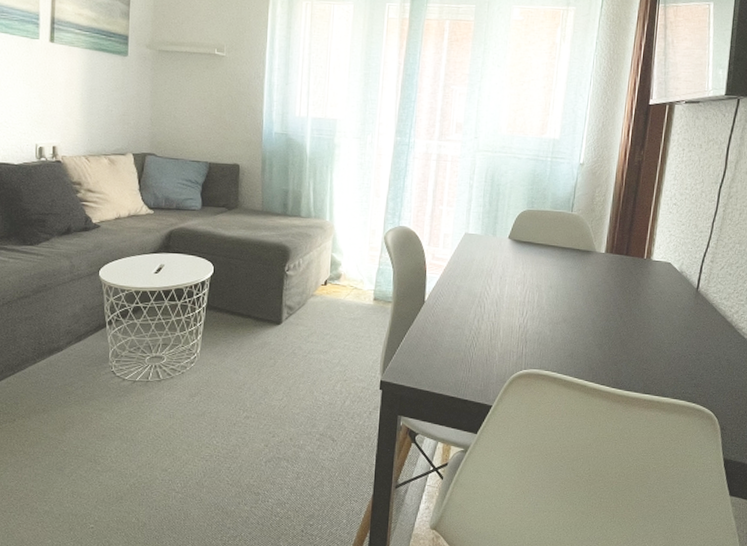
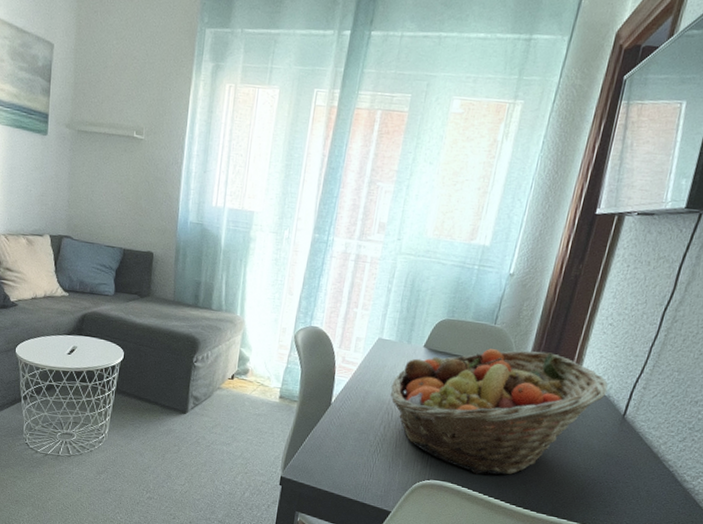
fruit basket: none [481,234,680,359] -> present [390,348,608,475]

